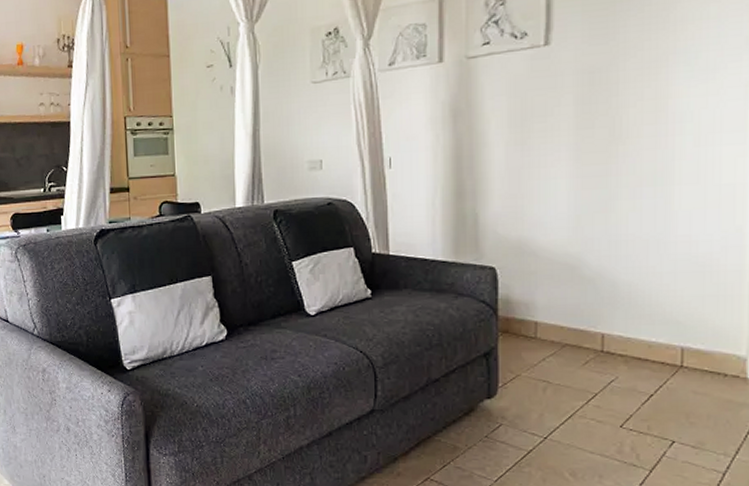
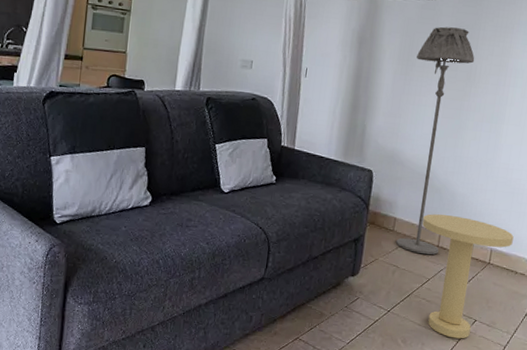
floor lamp: none [534,74,617,364] -> present [395,26,475,255]
side table: none [575,311,714,467] -> present [422,214,514,339]

